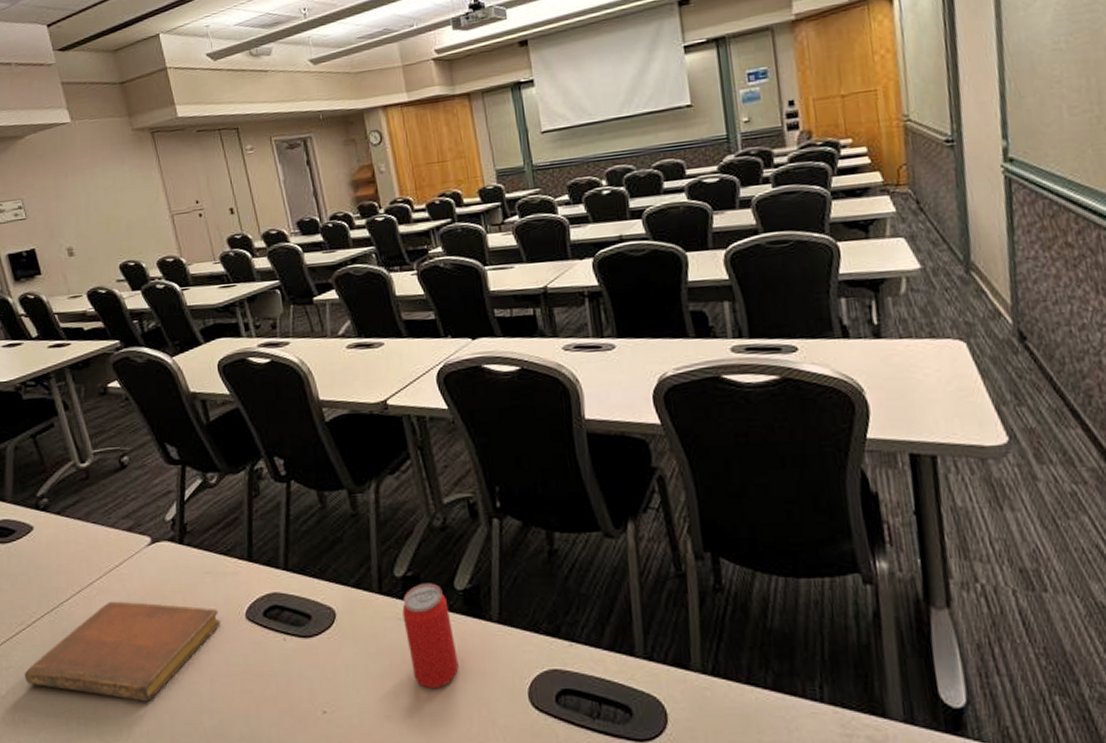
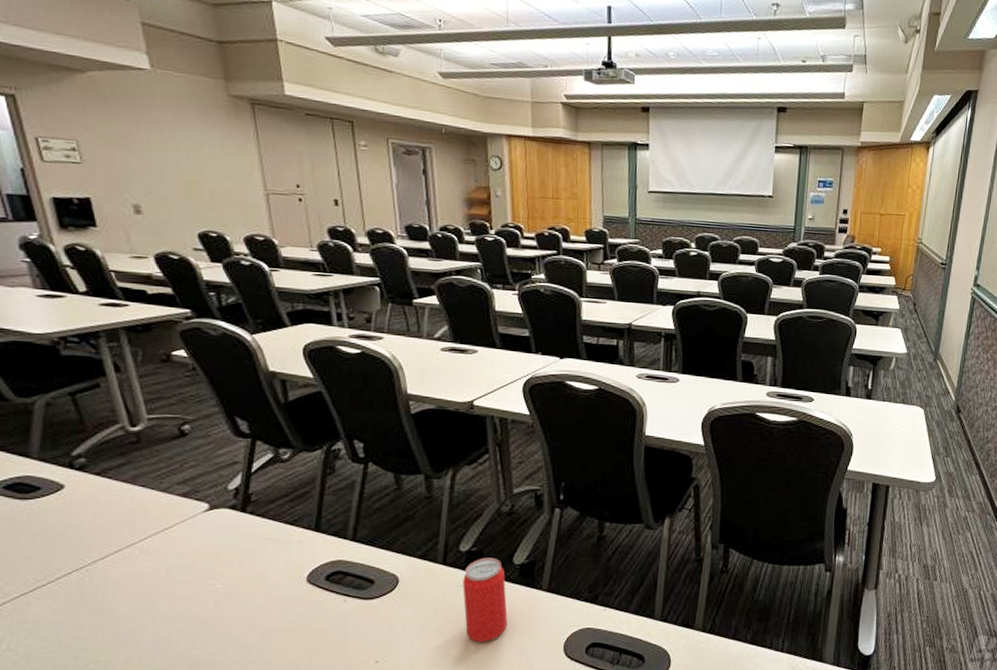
notebook: present [24,601,220,701] -> none [41,562,279,654]

